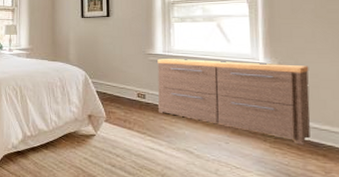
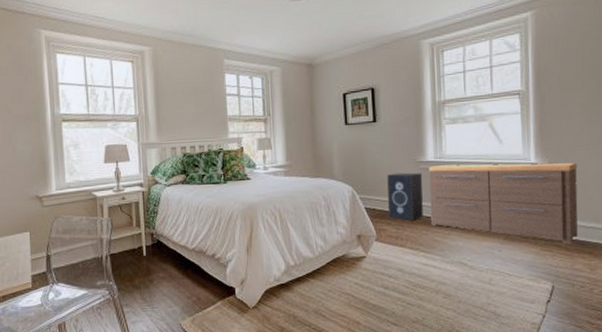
speaker: none [117,62,152,106] -> present [387,172,423,220]

